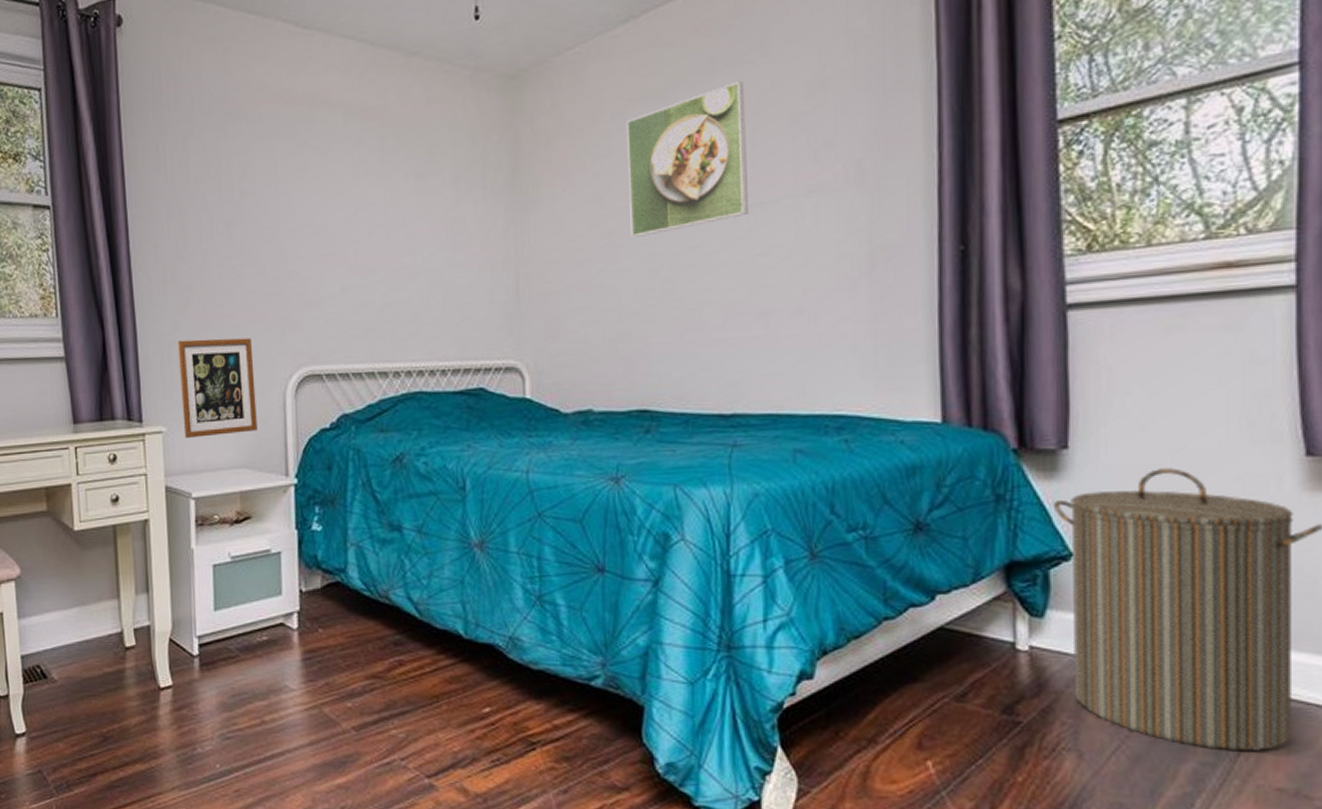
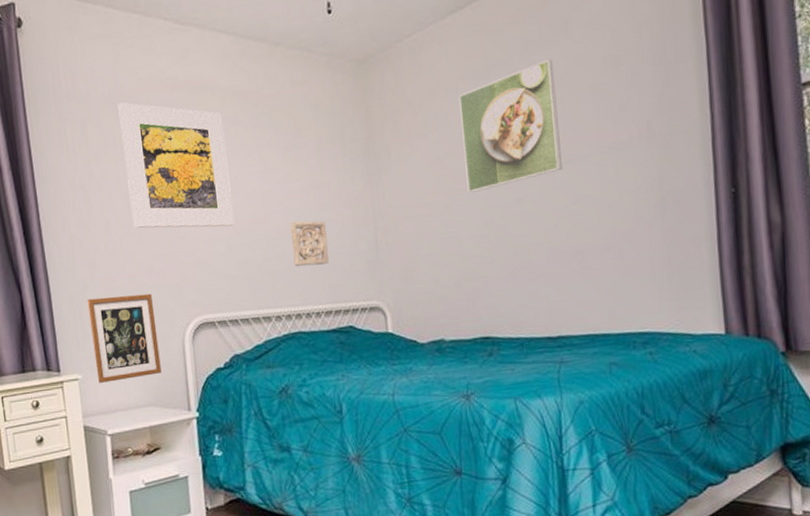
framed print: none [225,115,352,265] -> present [118,102,235,228]
wall ornament: none [417,261,460,316] -> present [290,221,329,267]

